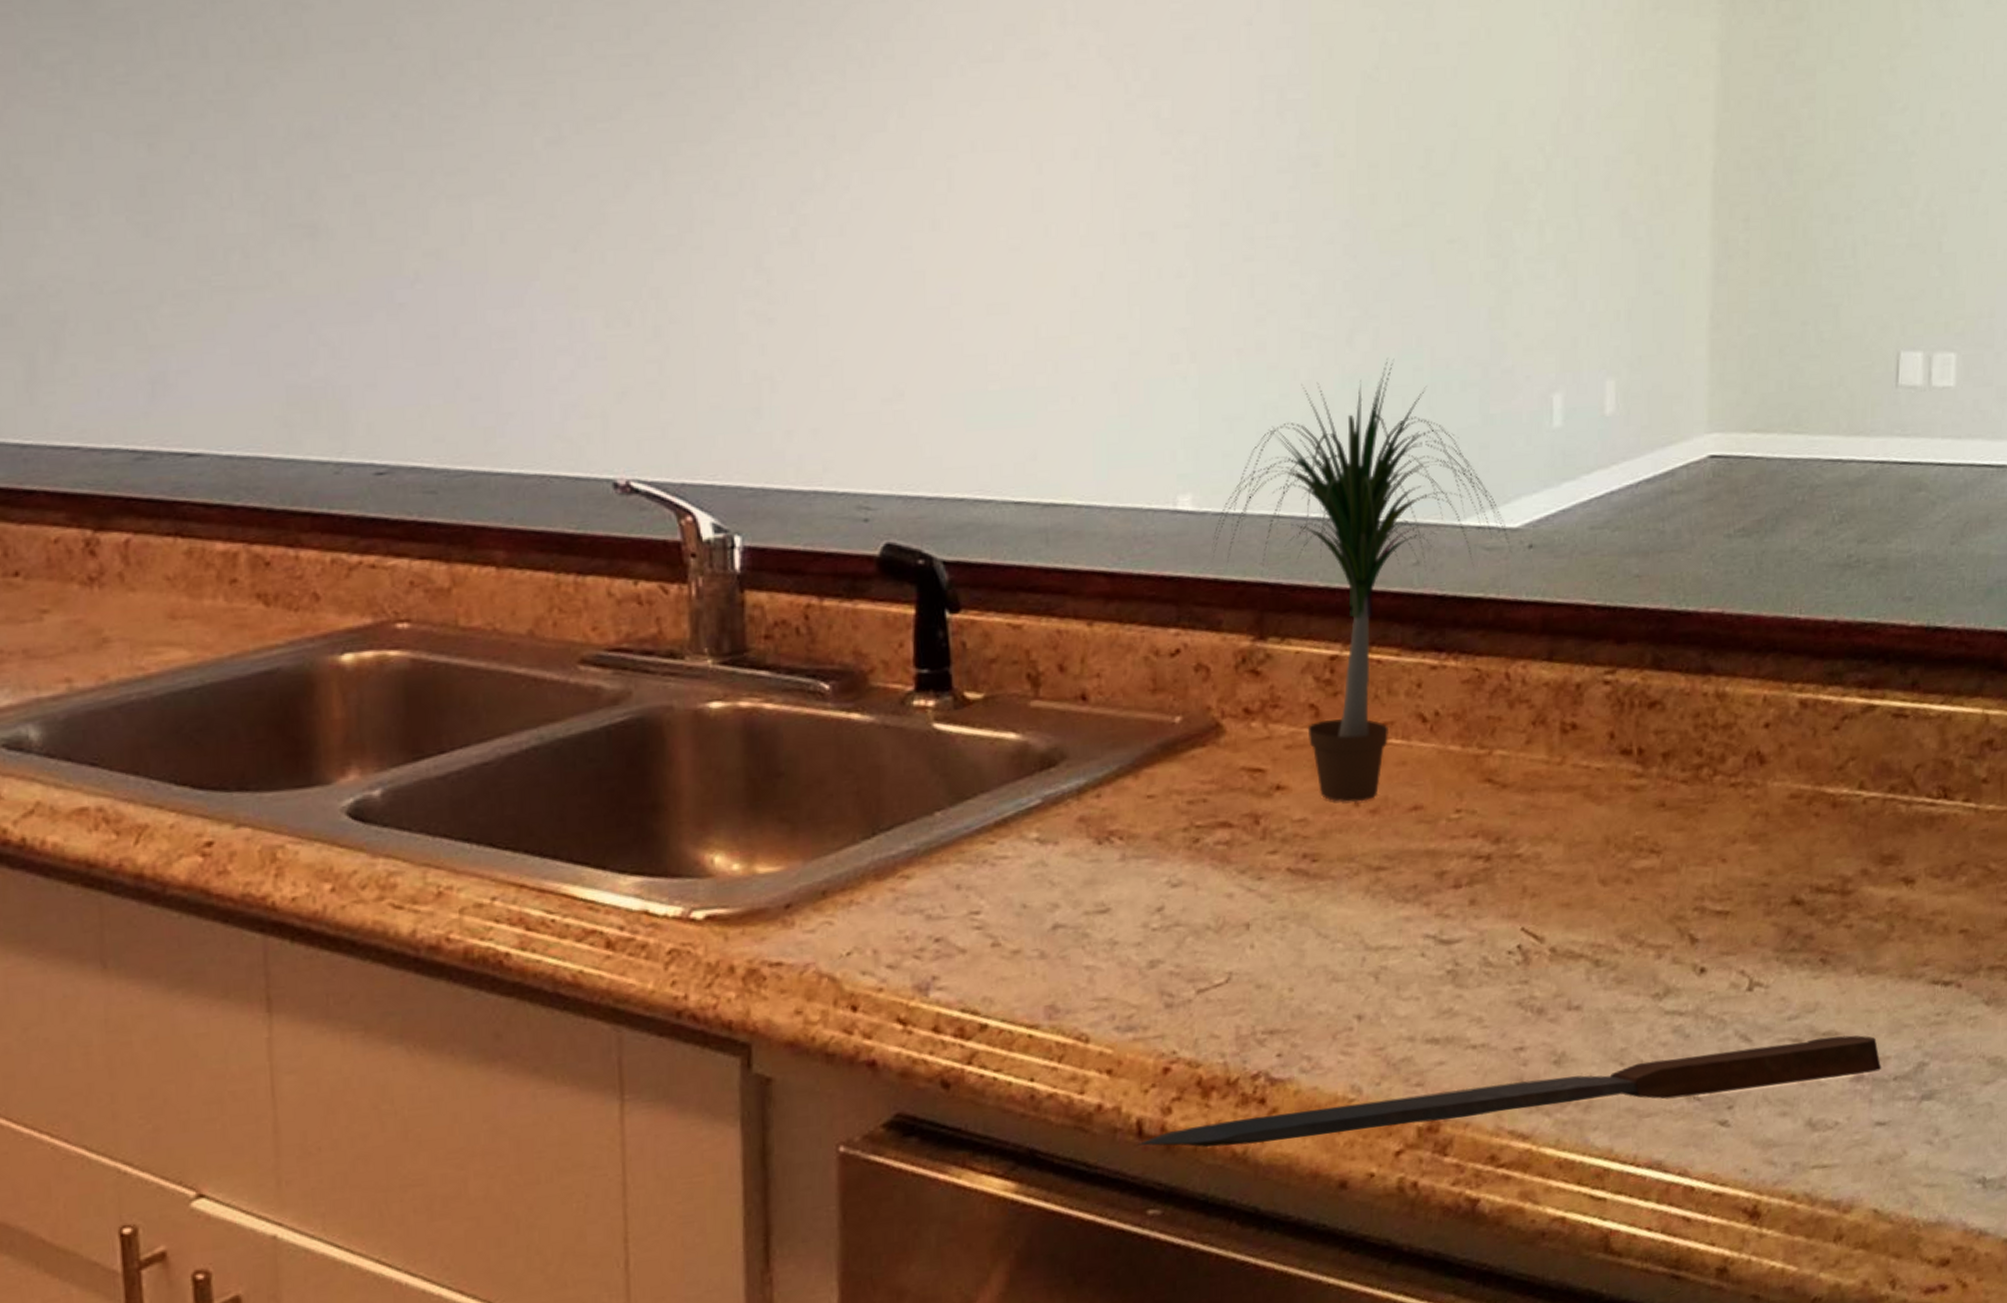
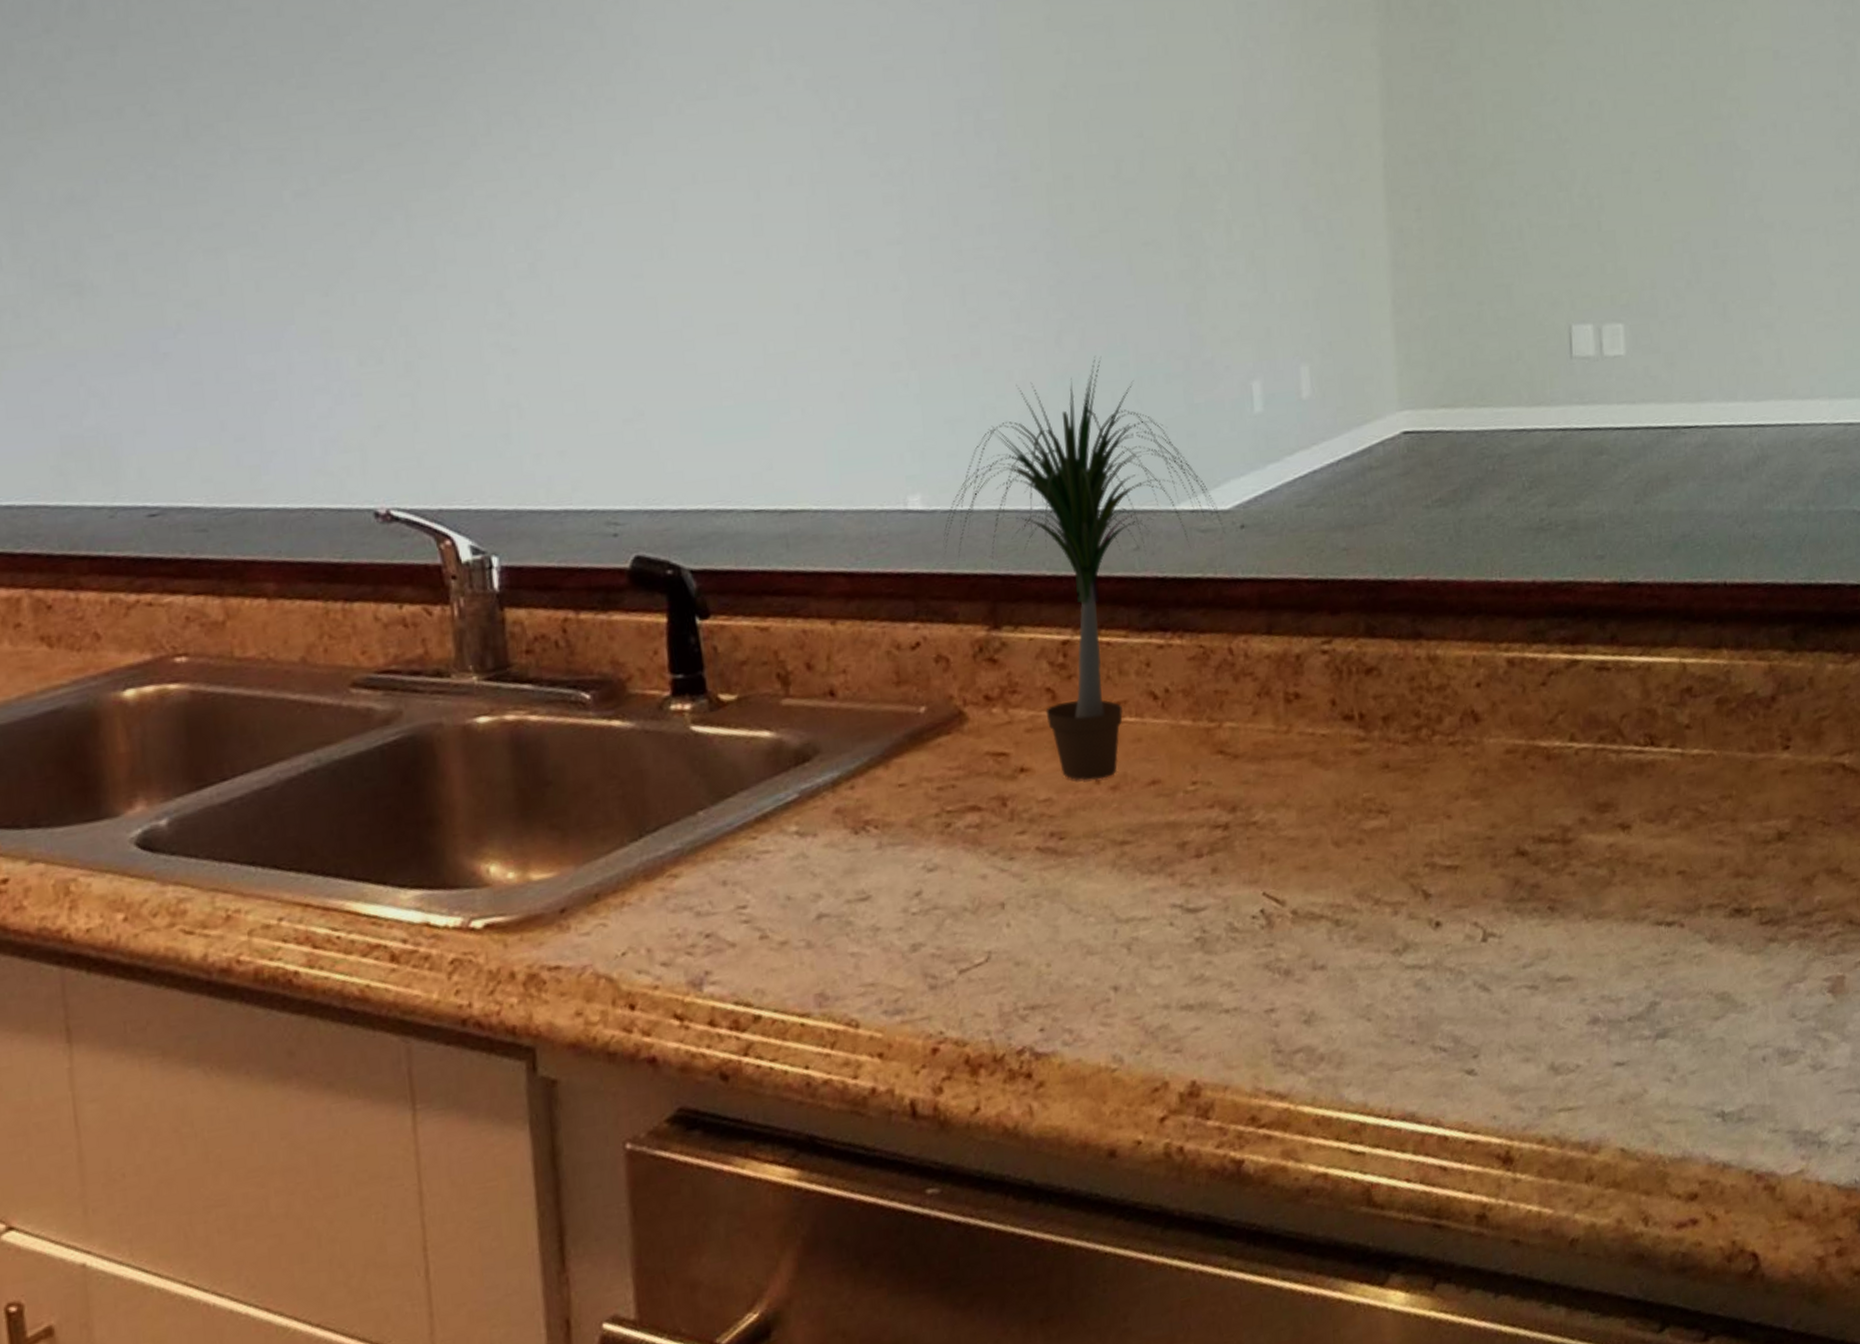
kitchen knife: present [1137,1035,1882,1148] -> none [912,979,1616,1127]

